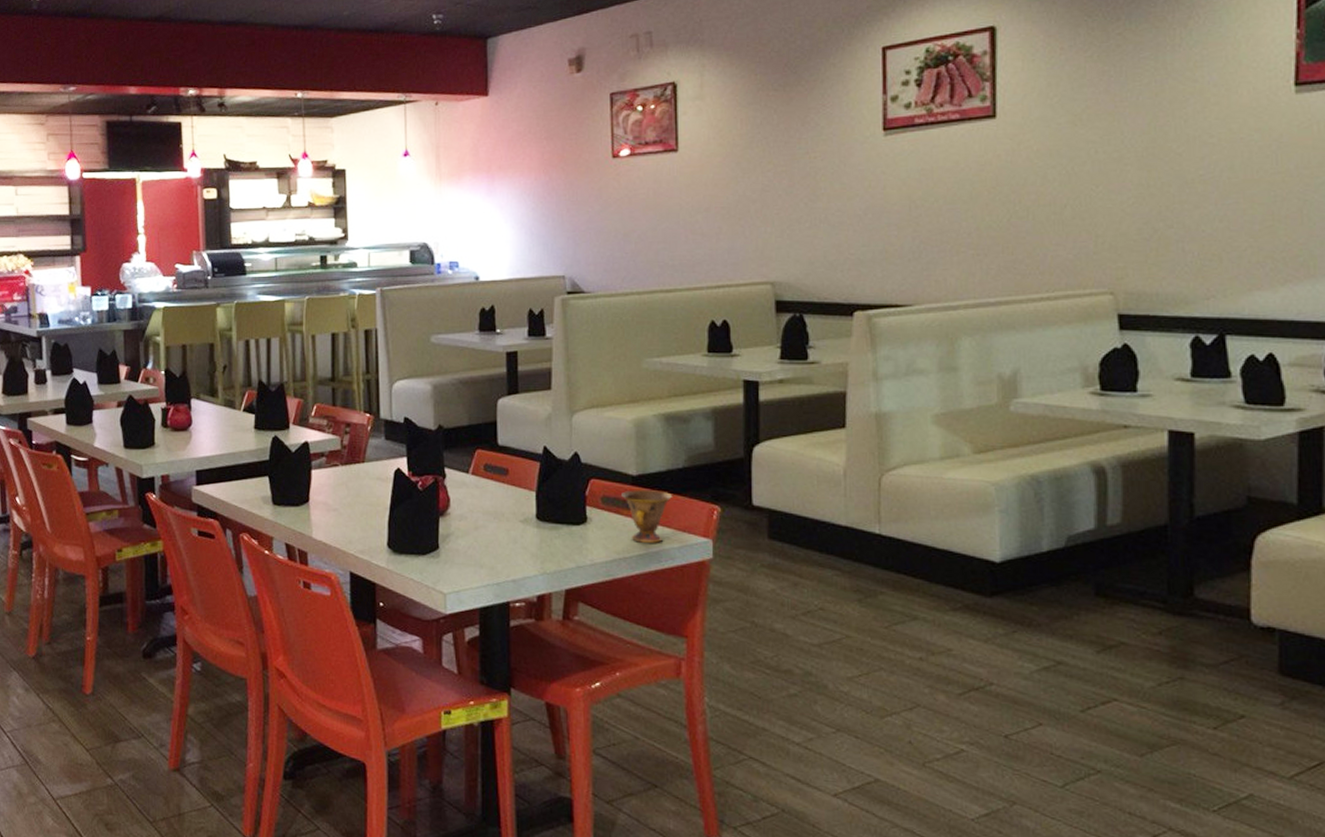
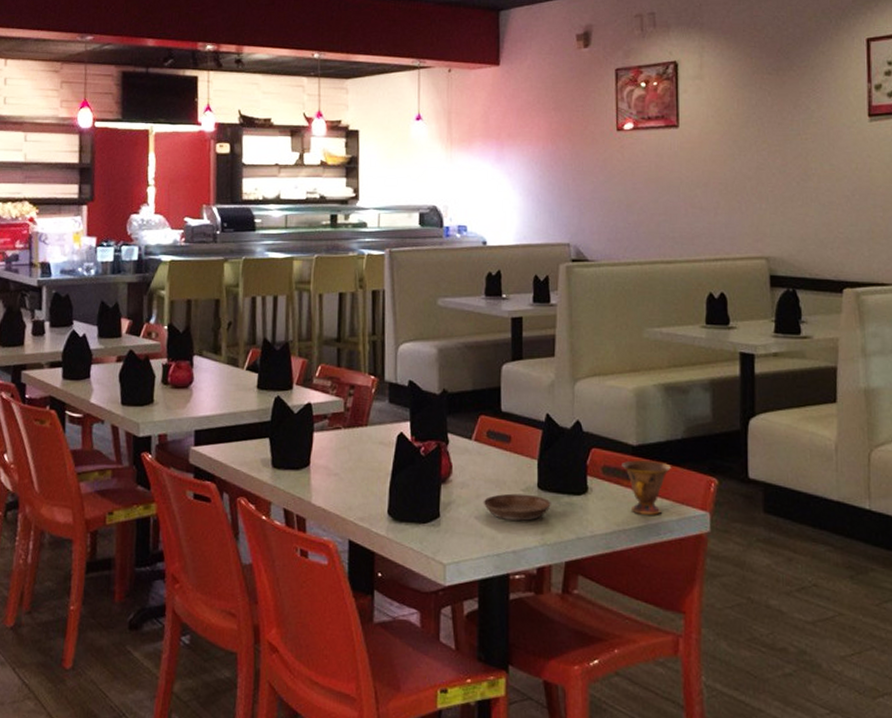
saucer: none [481,524,550,552] -> present [483,493,551,522]

